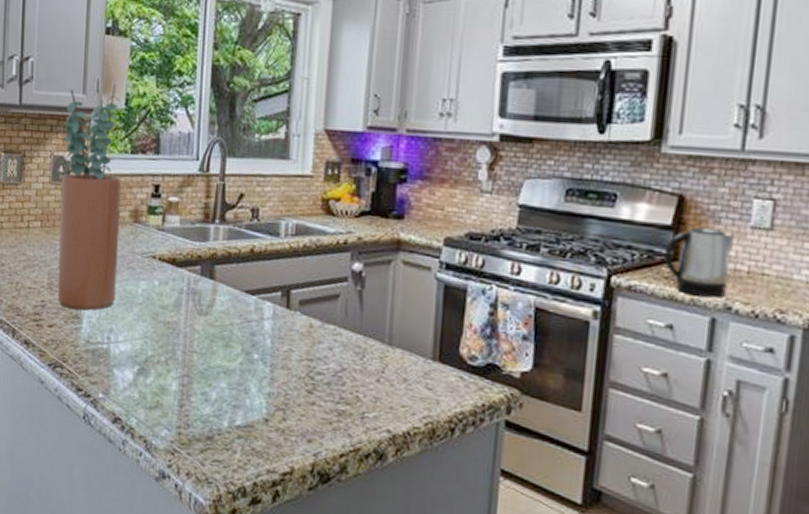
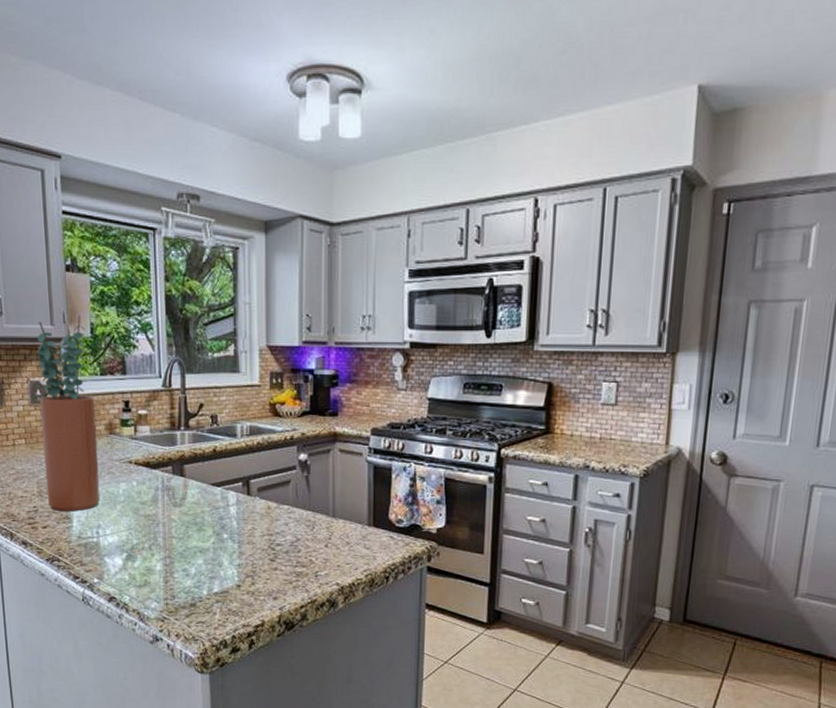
kettle: present [664,226,736,298] -> none [539,406,590,460]

